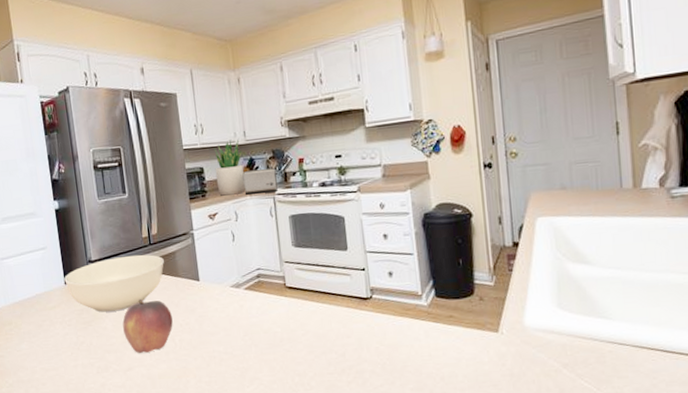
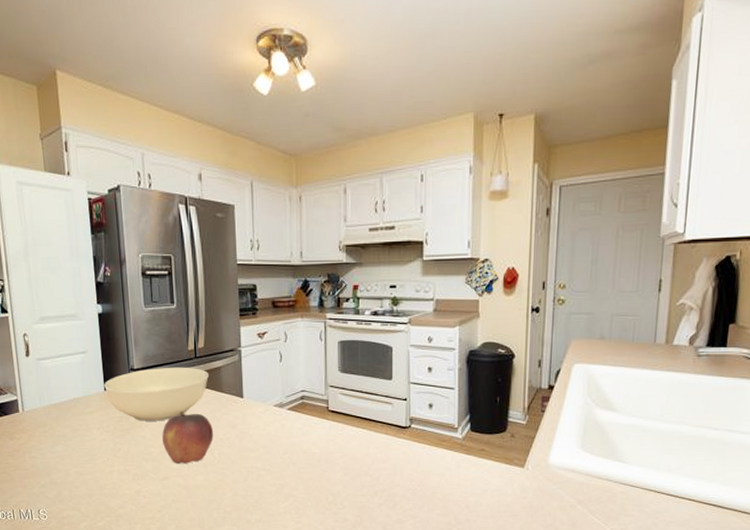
planter: present [214,139,245,196] -> none [268,259,297,315]
toaster: present [242,168,279,196] -> none [295,292,332,318]

